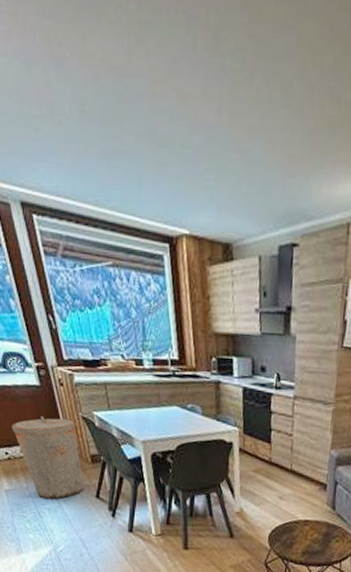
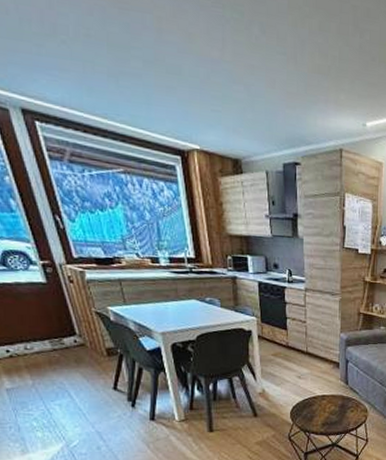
trash can: present [11,415,85,499] -> none [13,312,100,394]

